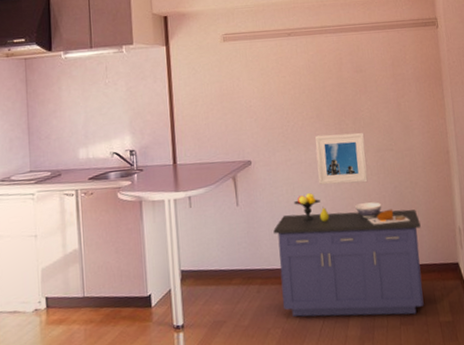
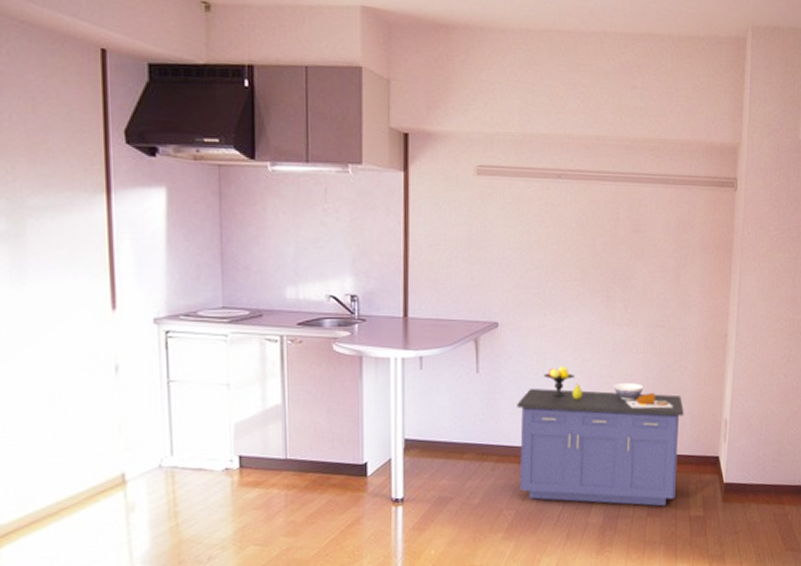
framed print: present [315,132,368,185] -> none [574,301,634,361]

